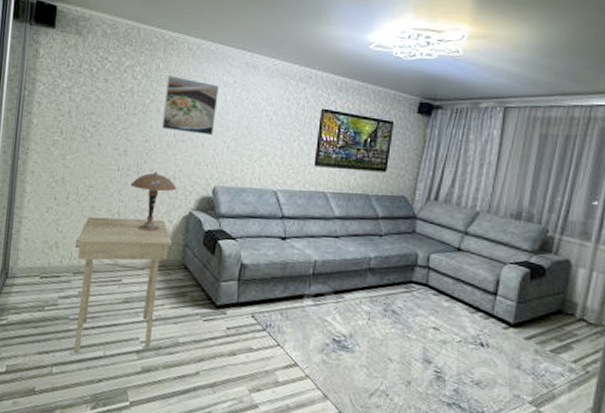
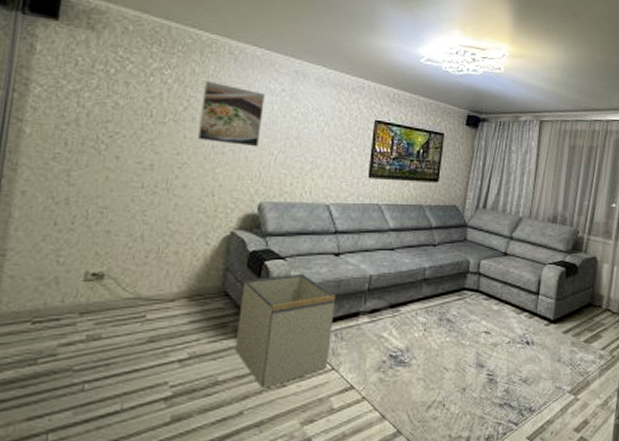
side table: present [73,216,173,354] -> none [78,242,211,413]
table lamp: present [131,171,177,232] -> none [159,187,216,256]
storage bin: none [192,254,282,354] -> present [235,273,336,388]

